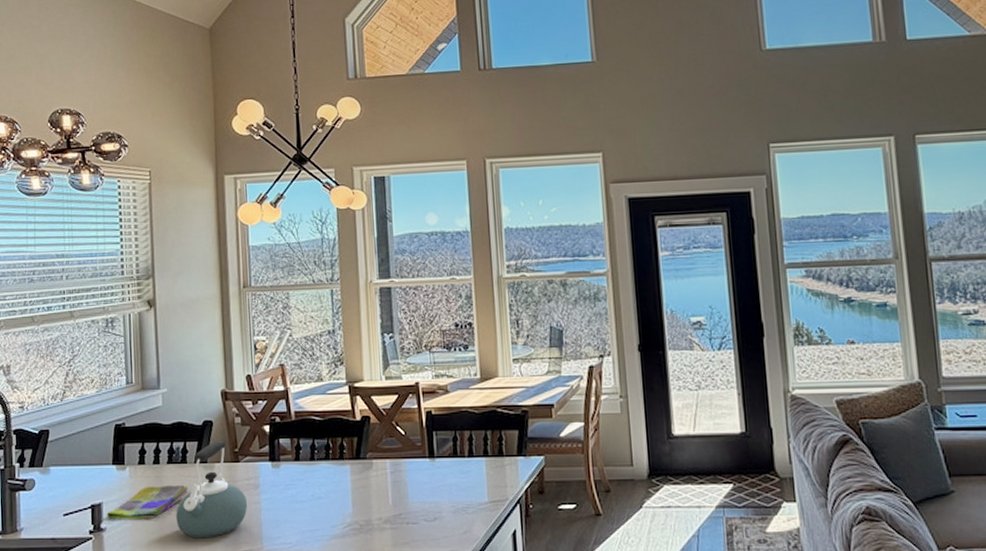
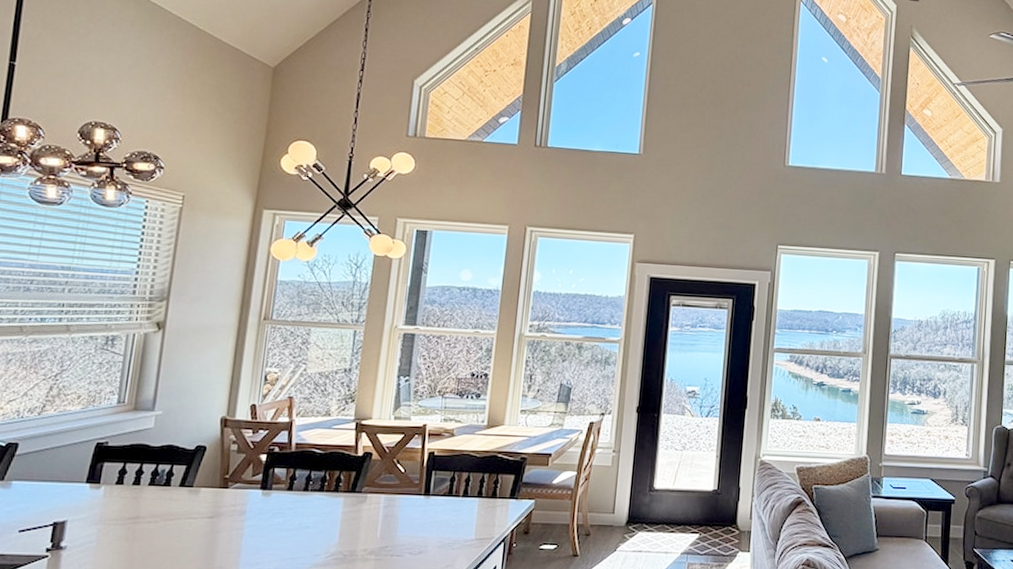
dish towel: present [106,485,189,520] -> none [69,506,168,541]
kettle: present [176,441,248,539] -> none [148,466,230,562]

